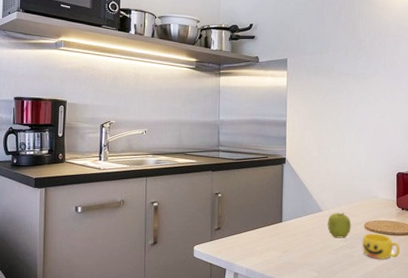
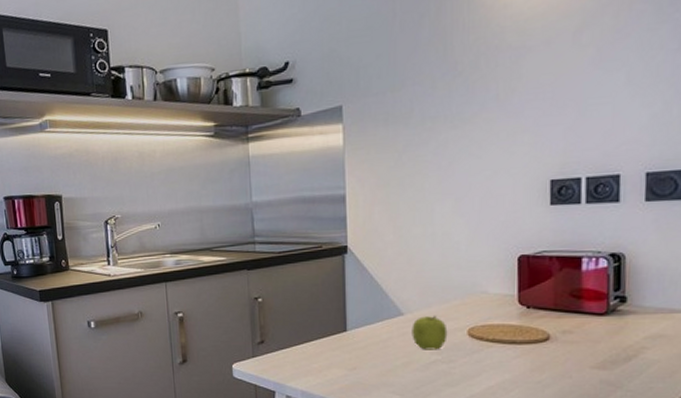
cup: present [361,233,401,259] -> none [463,341,525,377]

